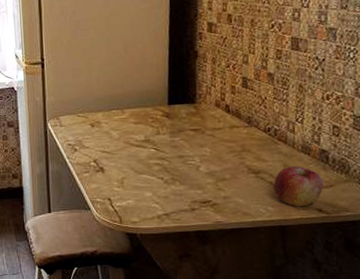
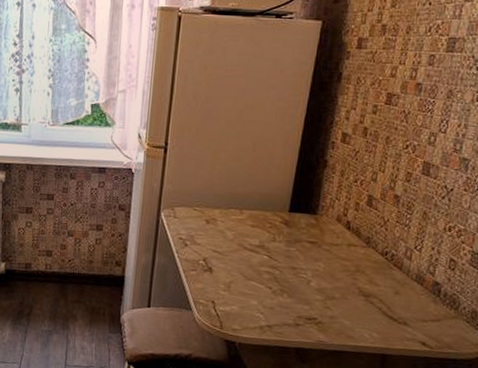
apple: present [273,165,323,207] -> none [380,293,432,338]

